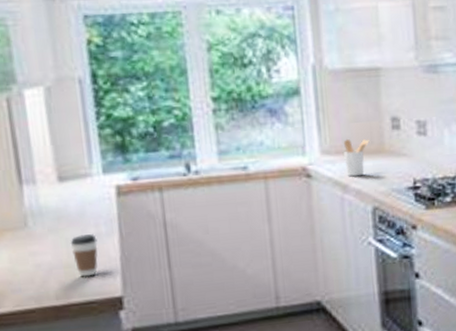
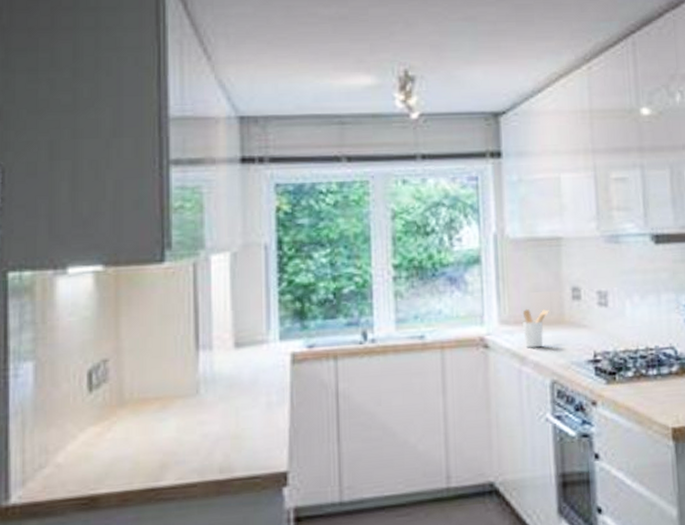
coffee cup: present [70,234,98,277] -> none [240,403,267,449]

